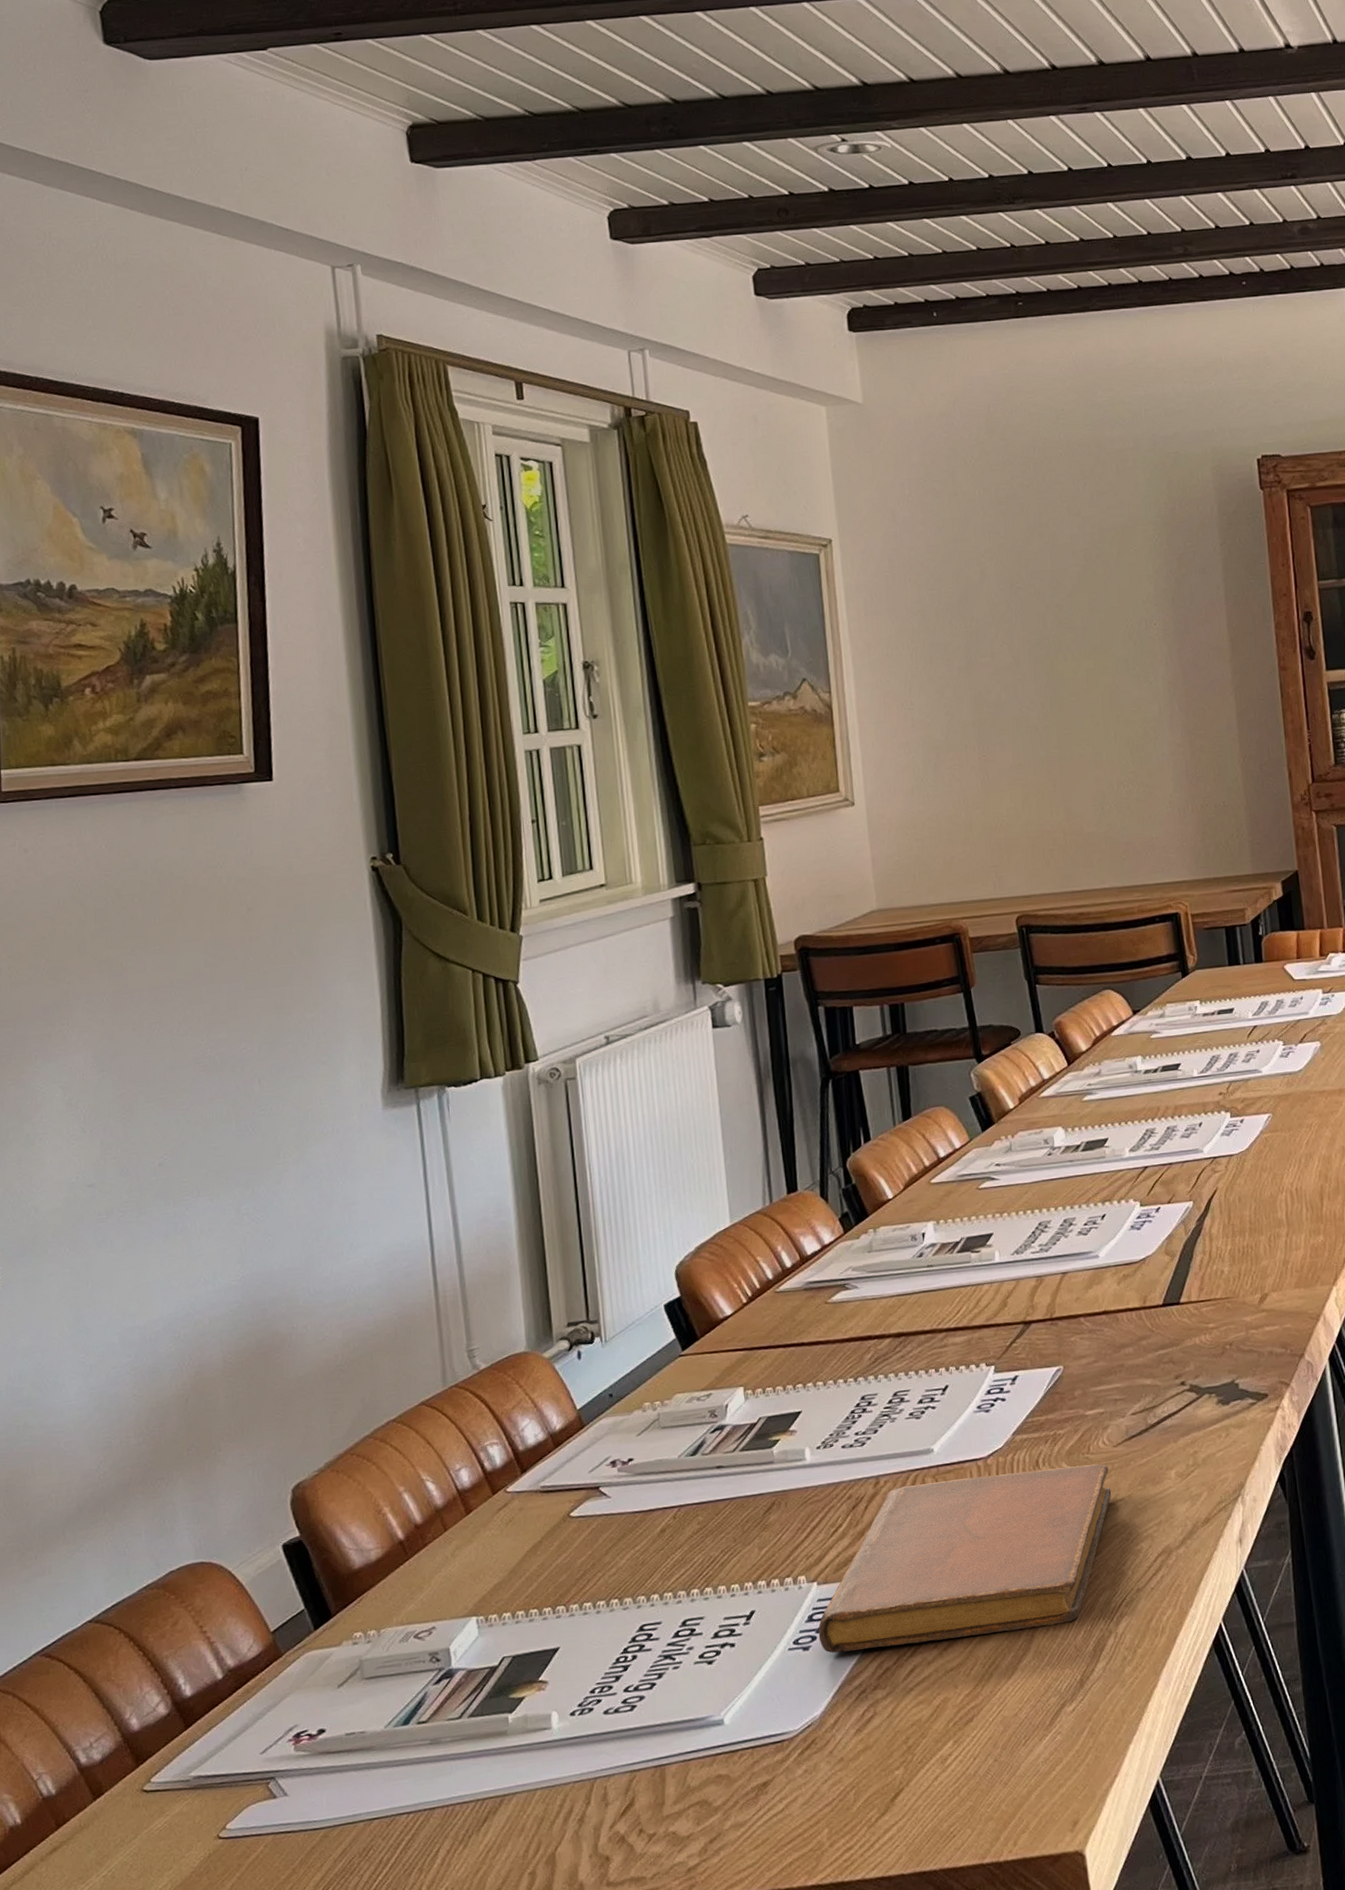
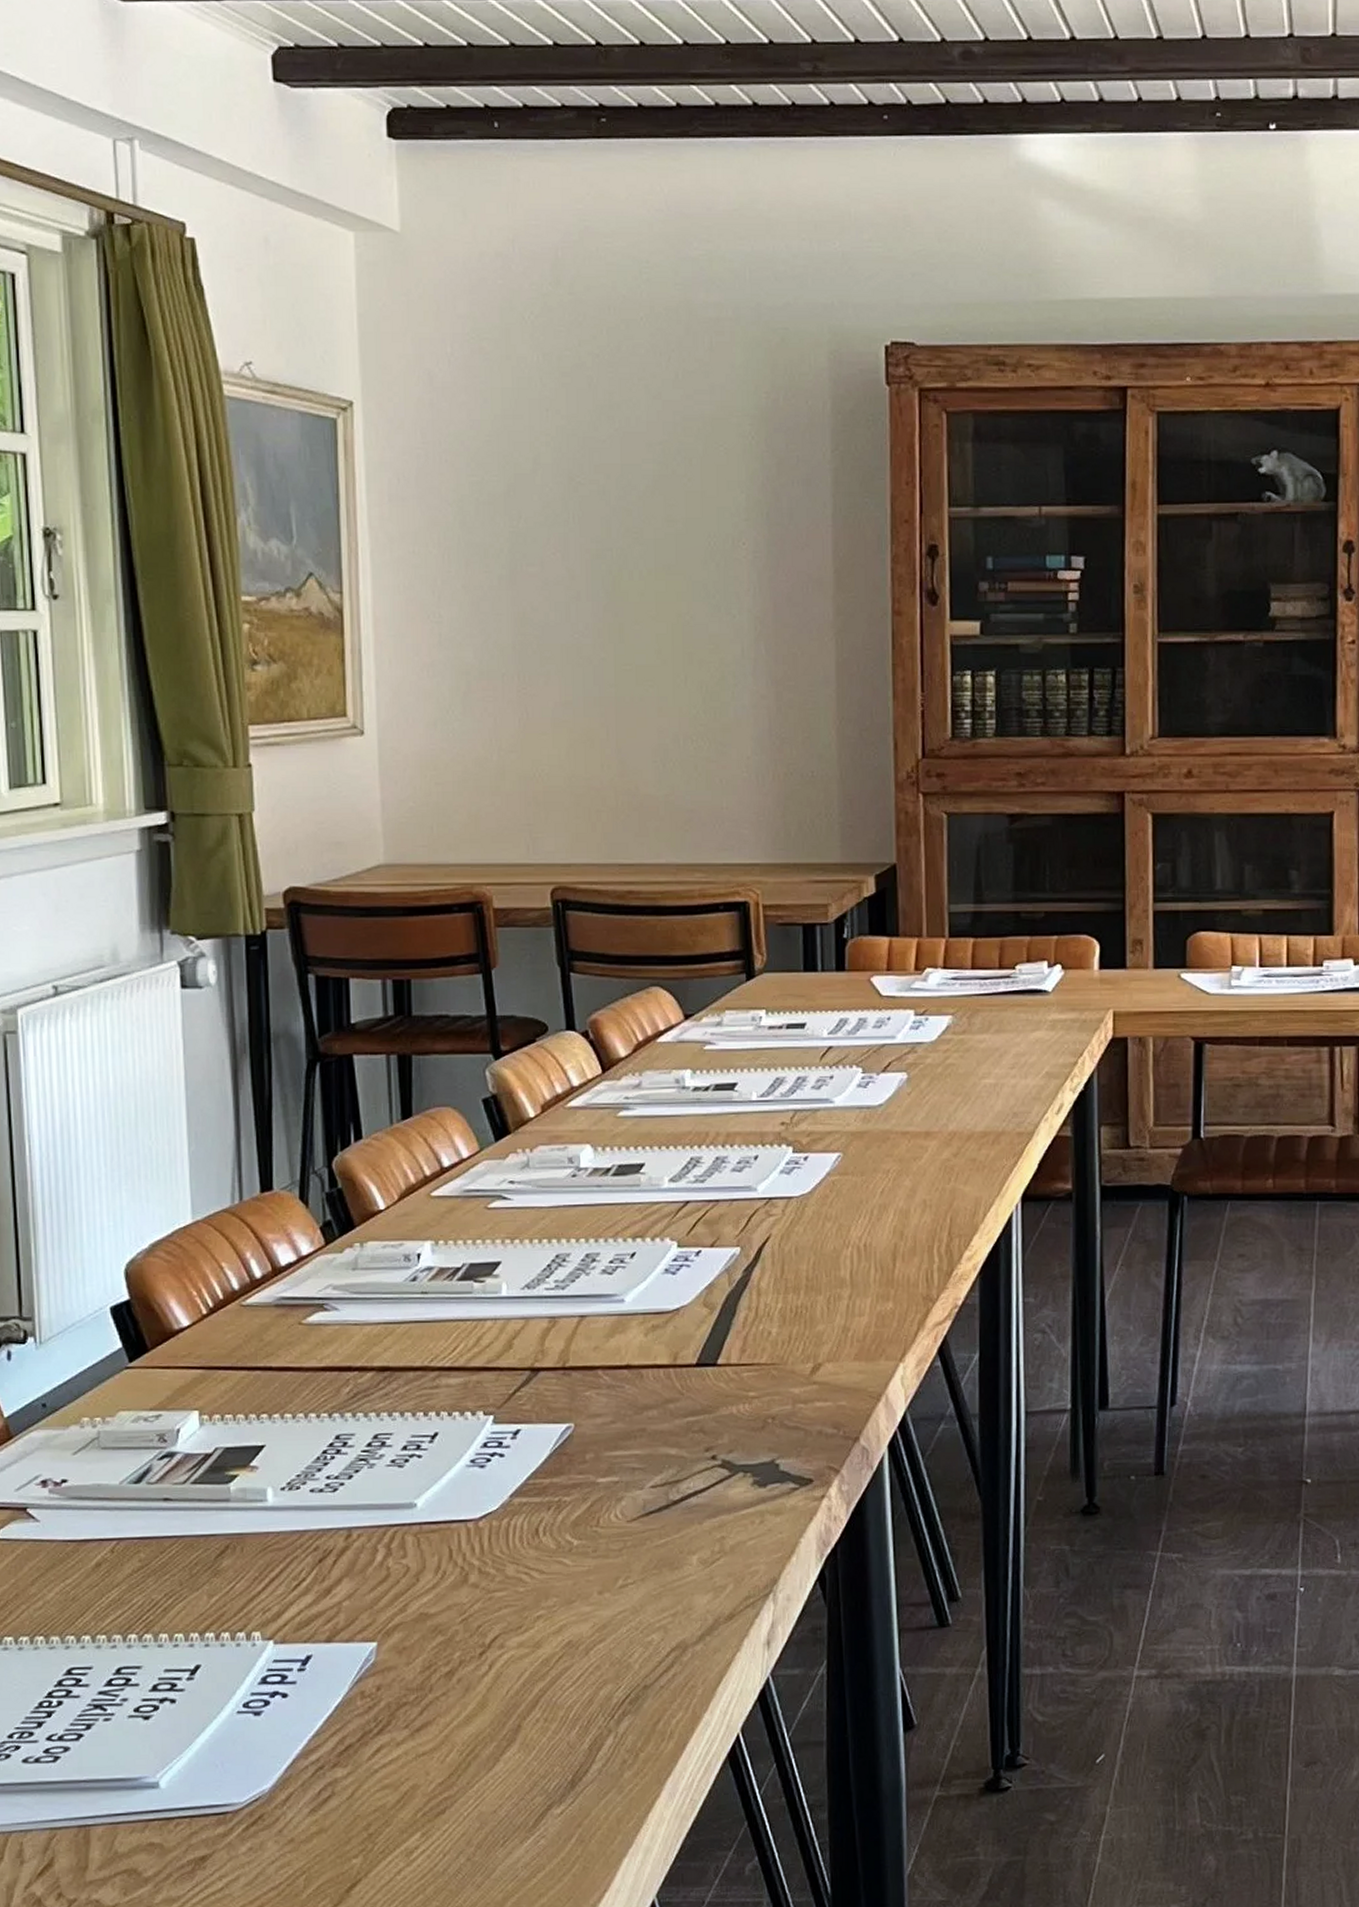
notebook: present [818,1464,1112,1653] -> none [272,1539,622,1722]

